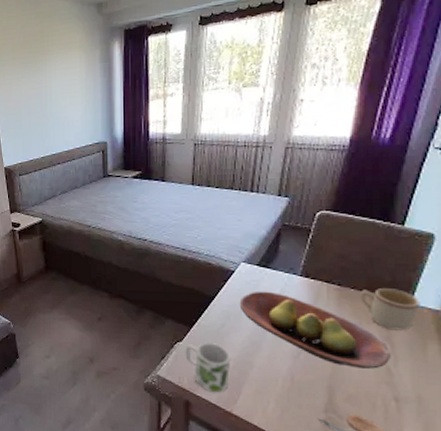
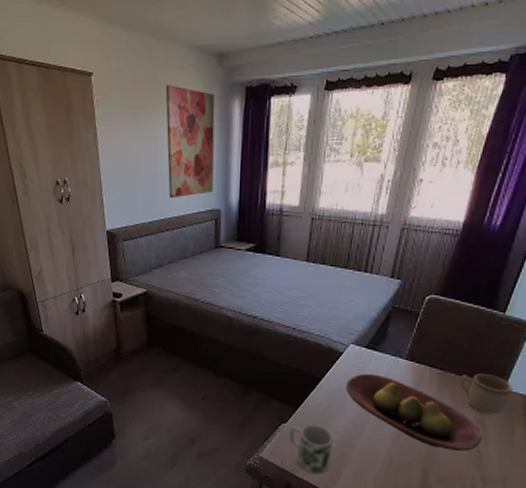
wall art: none [51,35,99,135] -> present [165,85,215,199]

